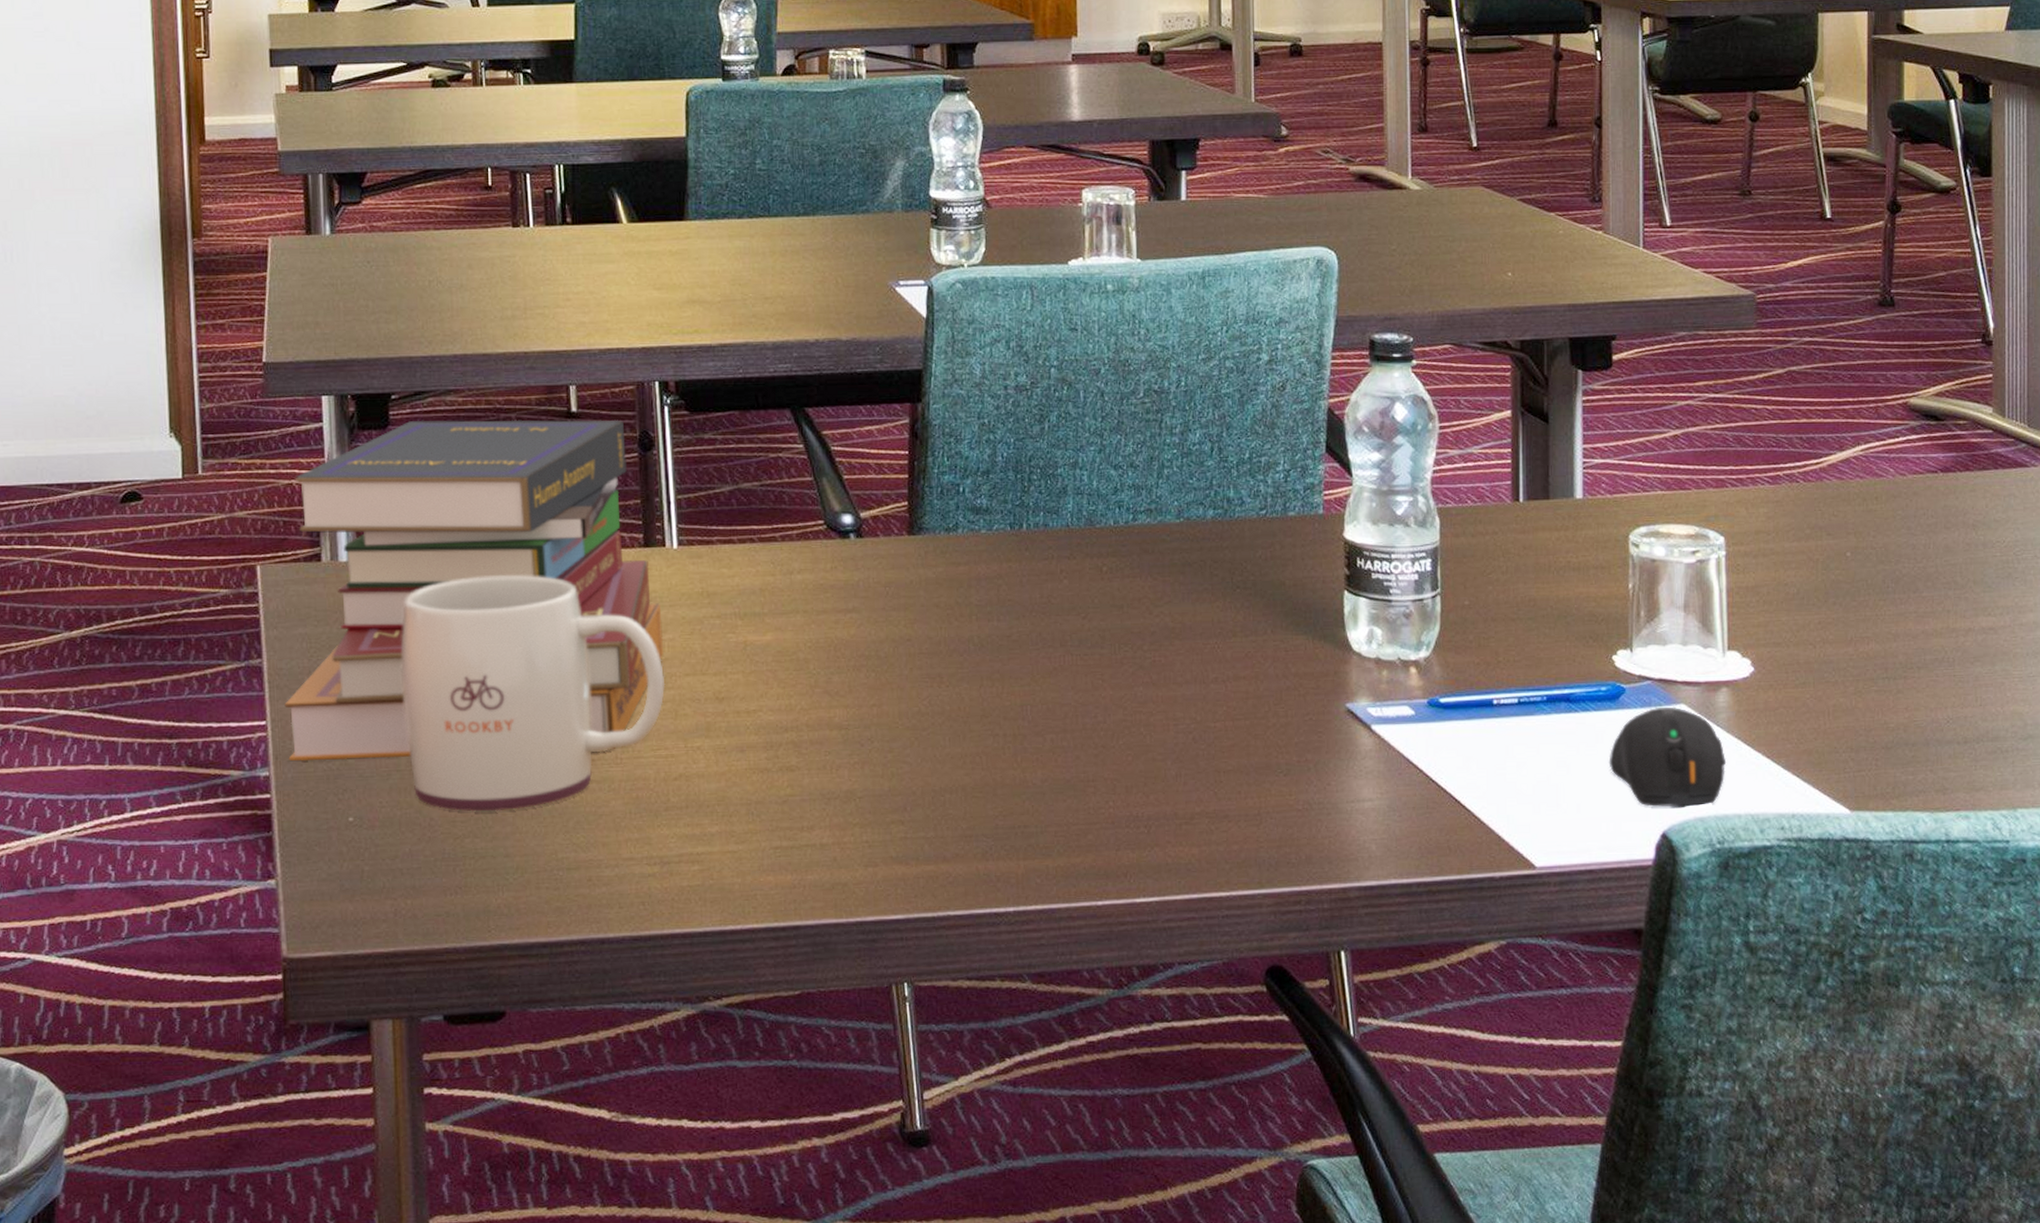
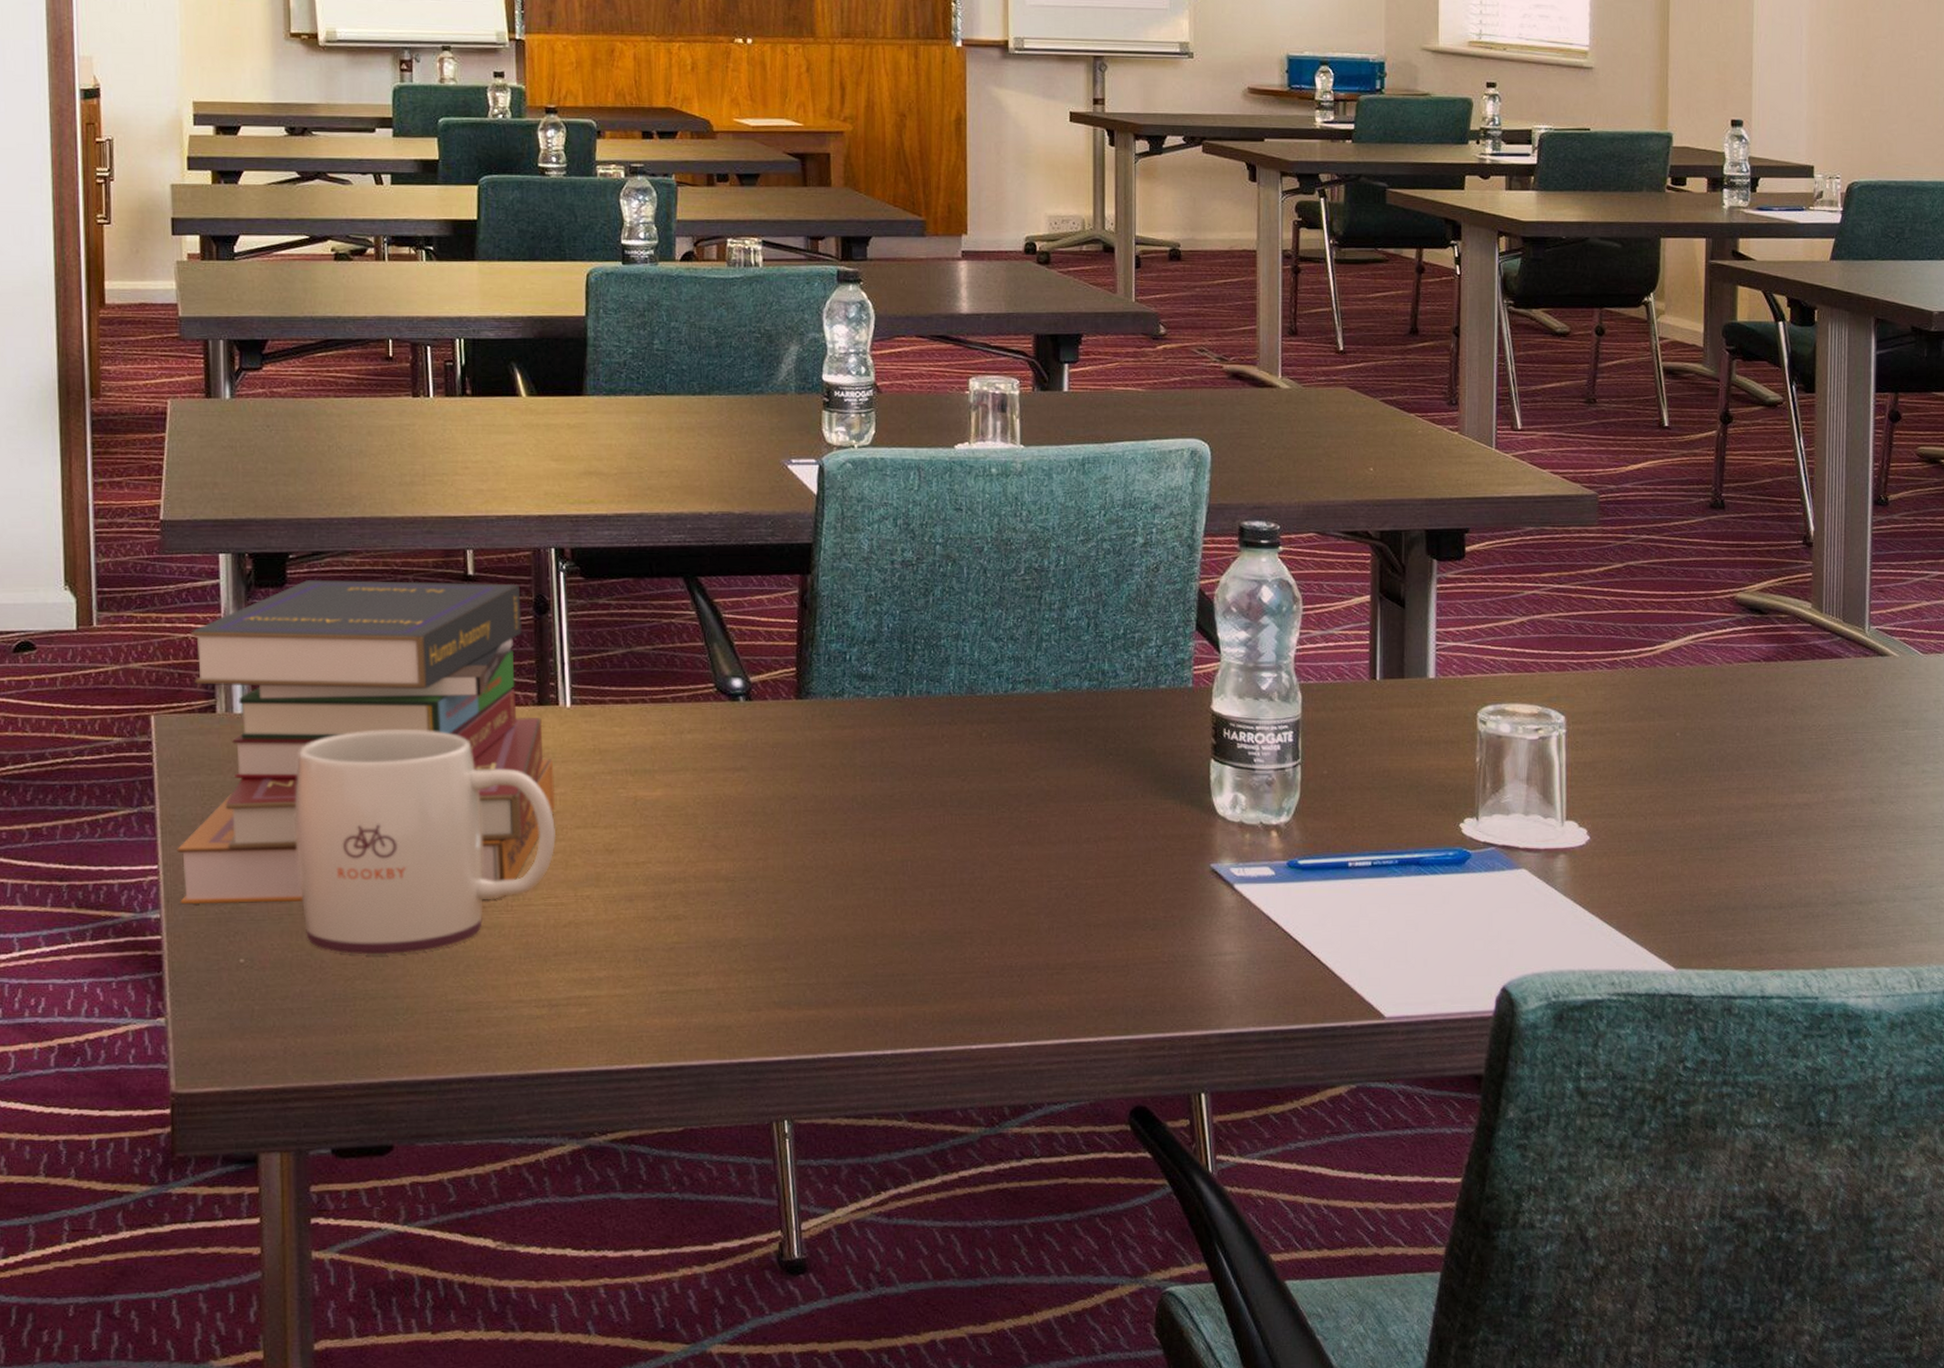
computer mouse: present [1609,706,1727,807] -> none [1454,871,1563,964]

